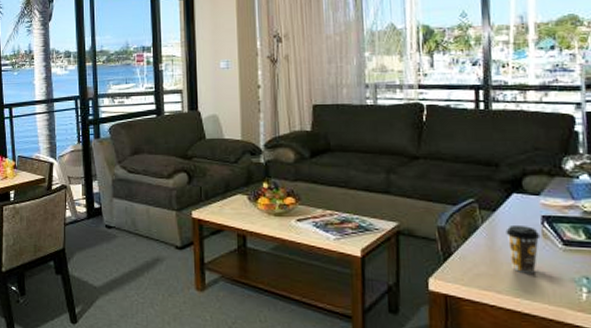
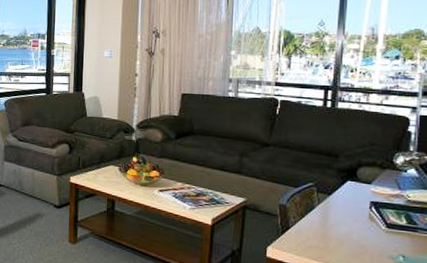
coffee cup: present [506,224,541,273] -> none [338,207,368,249]

